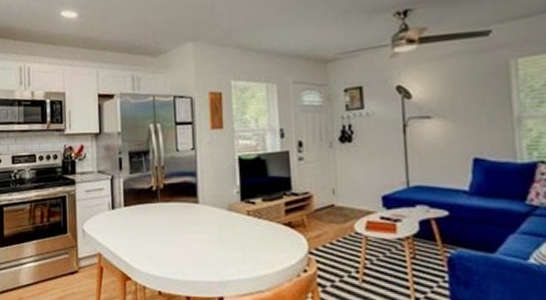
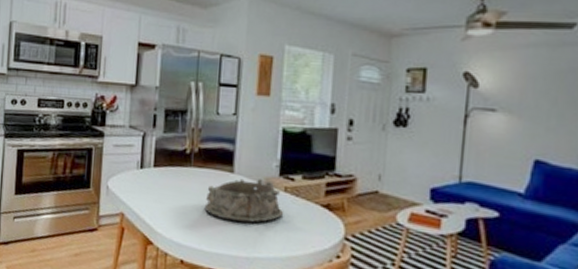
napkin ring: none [175,206,250,250] -> present [204,178,284,224]

